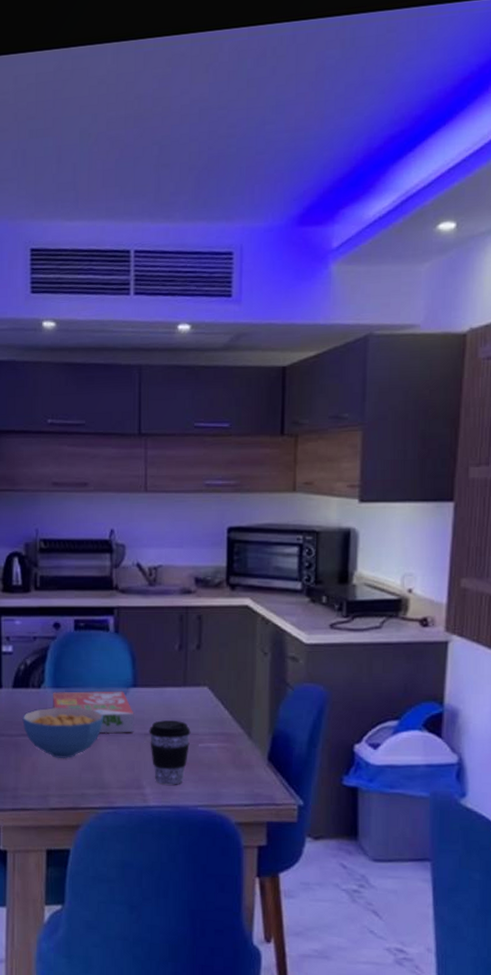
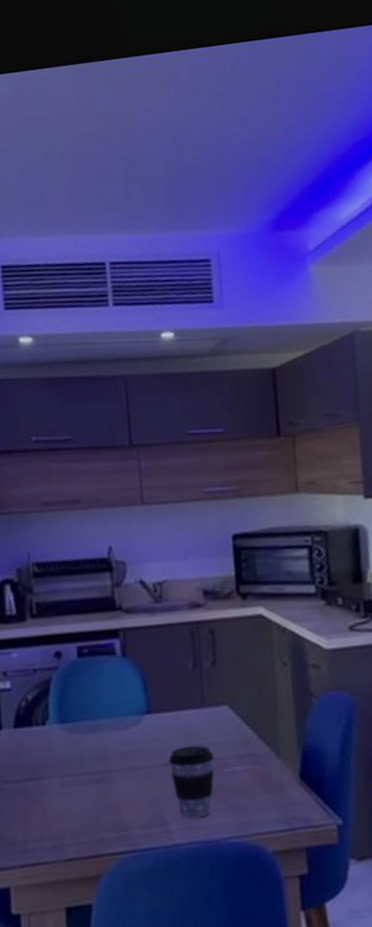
cereal bowl: present [22,707,104,759] -> none [27,742,118,803]
cereal box: present [52,691,134,734] -> none [59,719,153,768]

